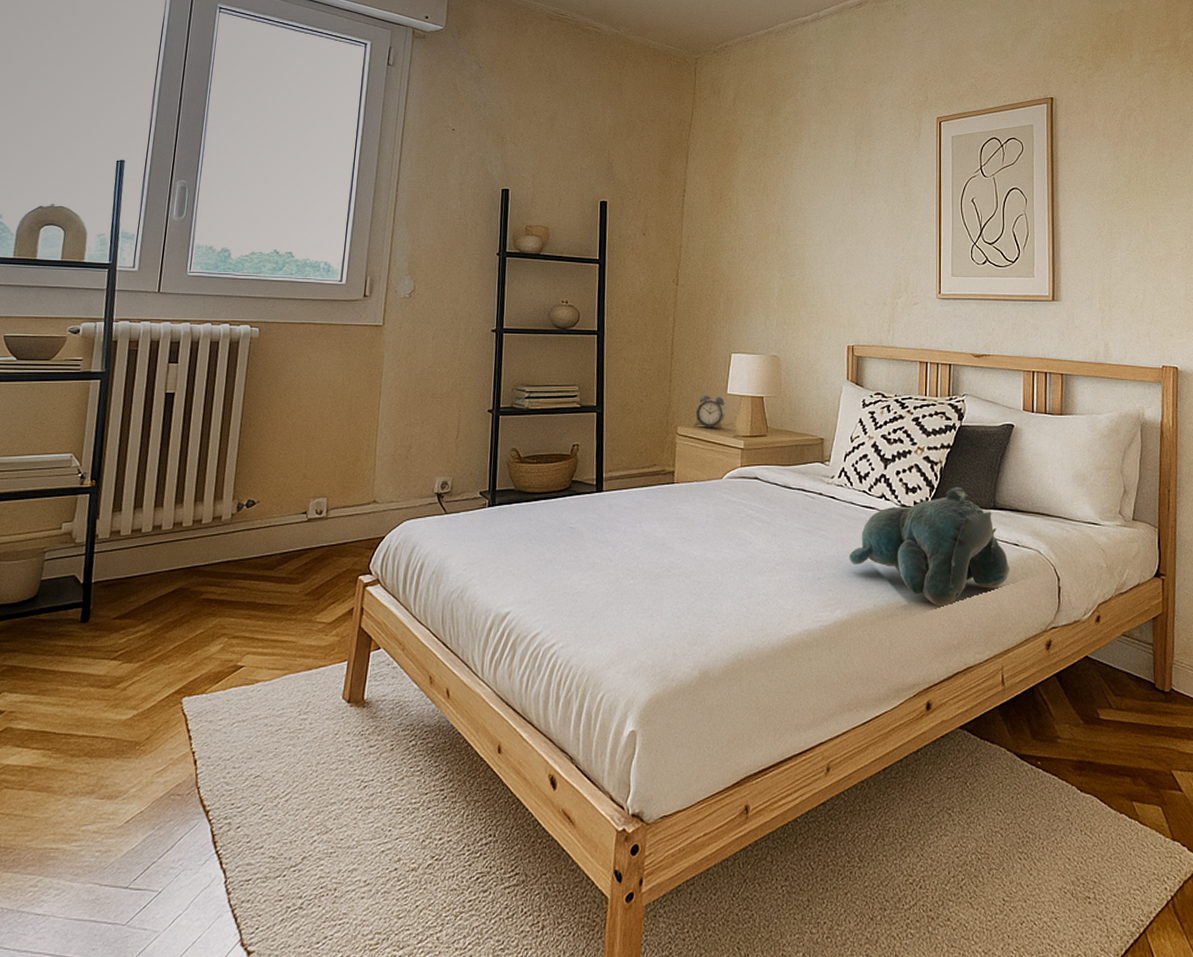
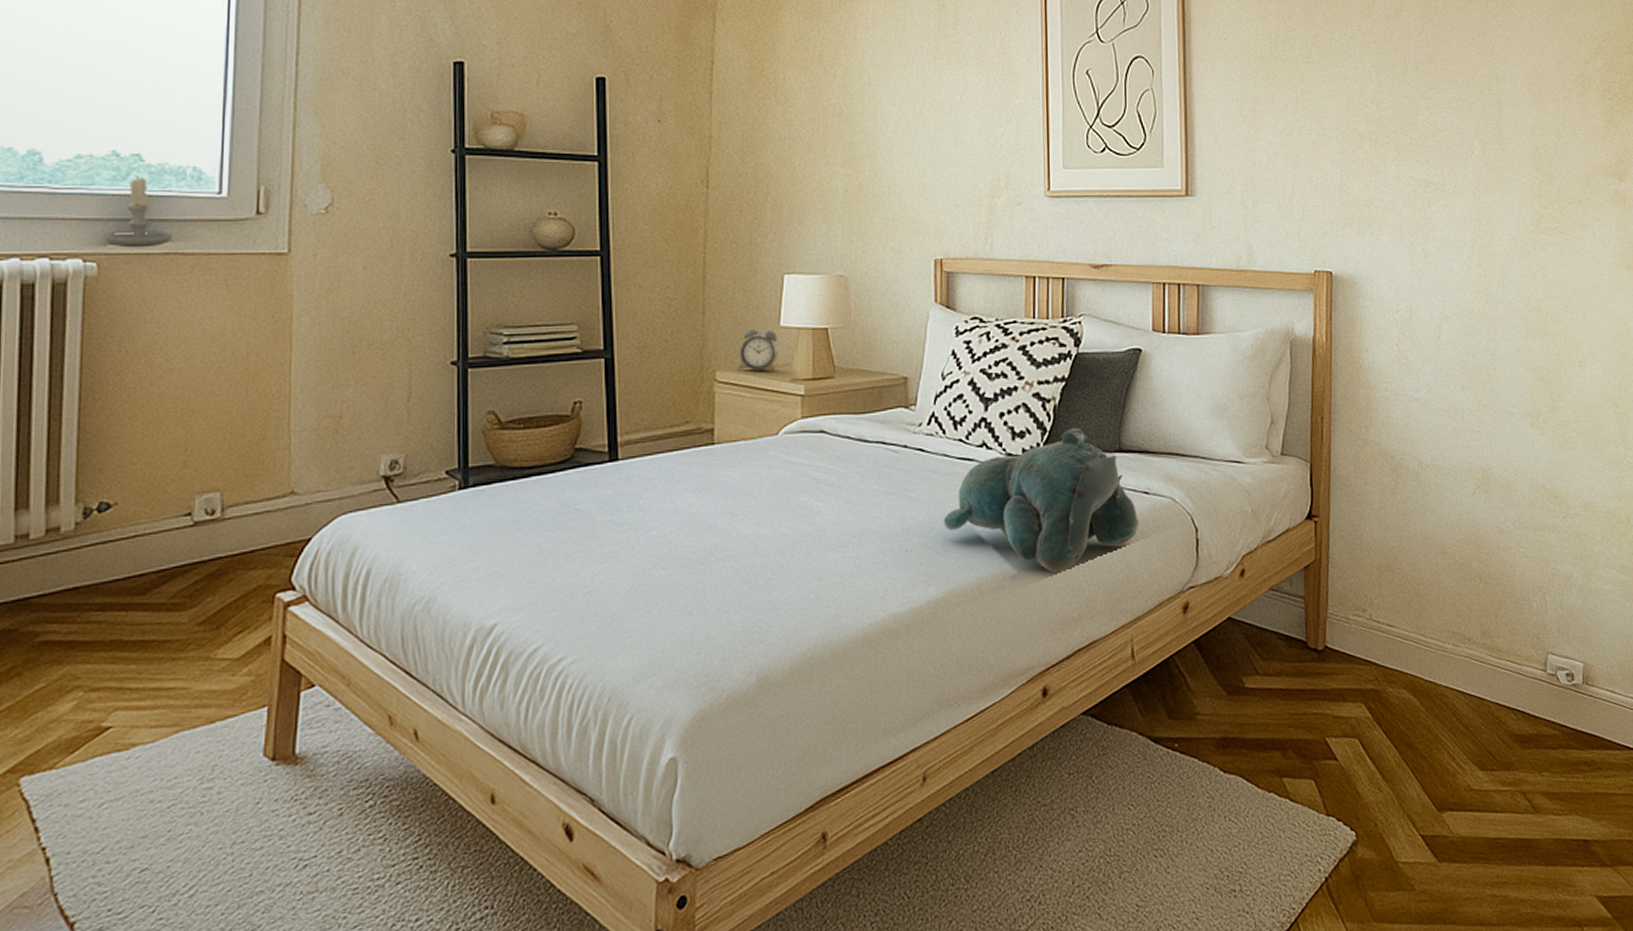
candle: none [265,267,308,319] -> present [105,175,172,248]

